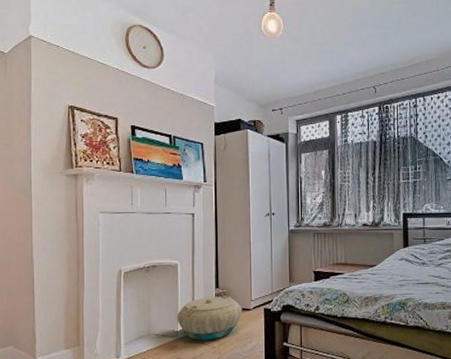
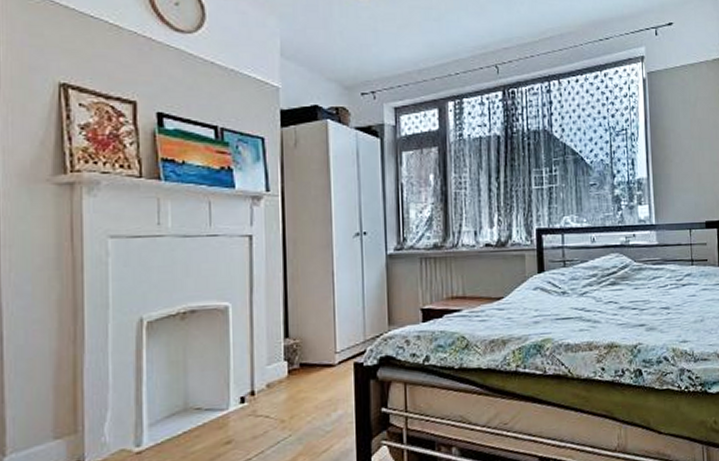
basket: present [177,296,243,341] -> none [228,348,324,413]

